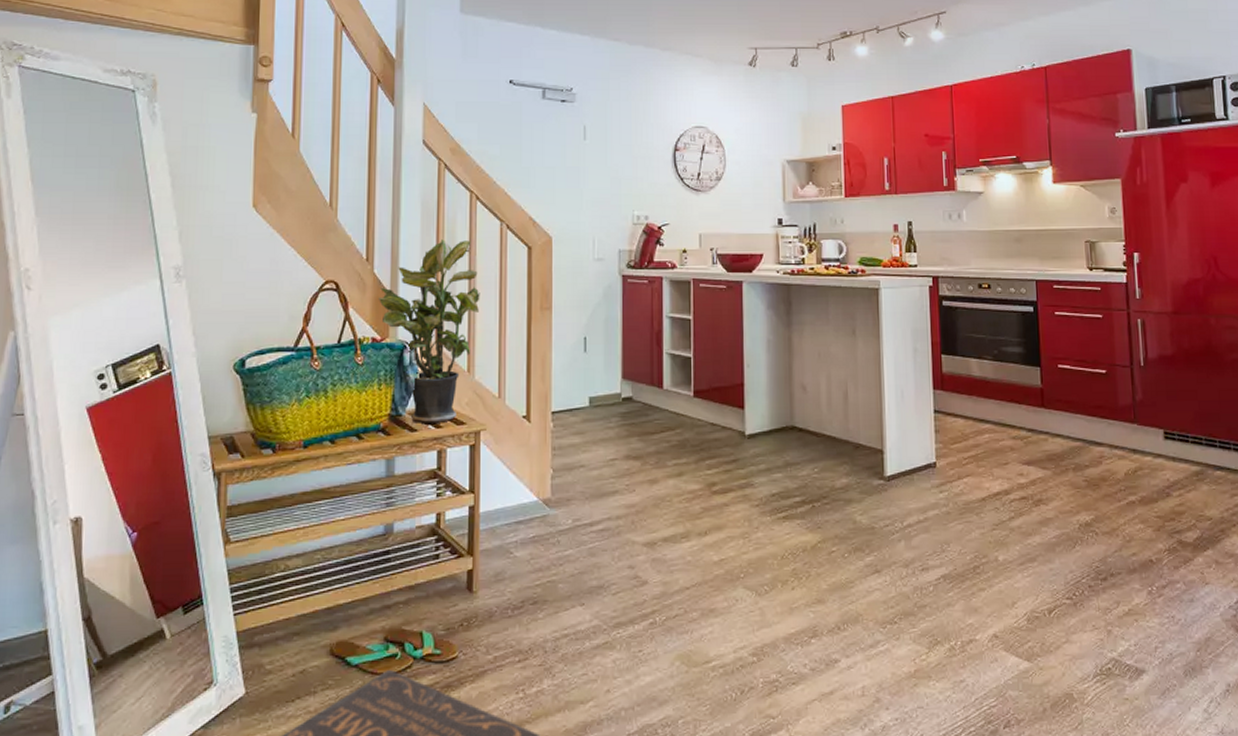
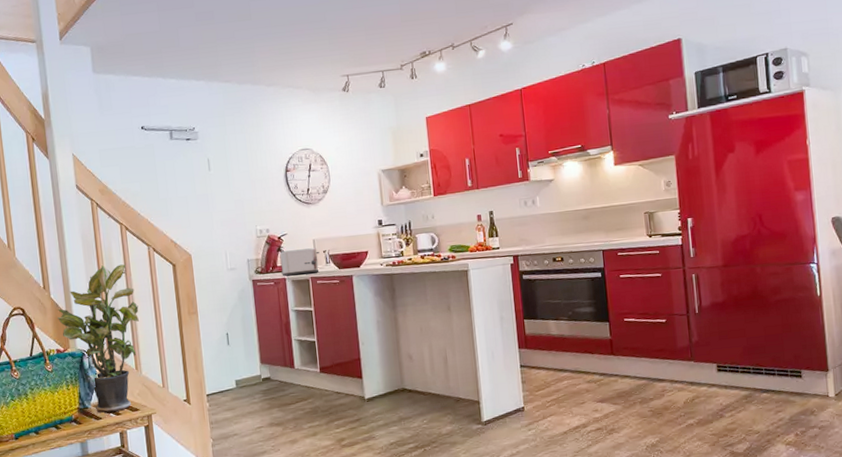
toaster: none [658,244,706,275] -> present [279,248,320,277]

